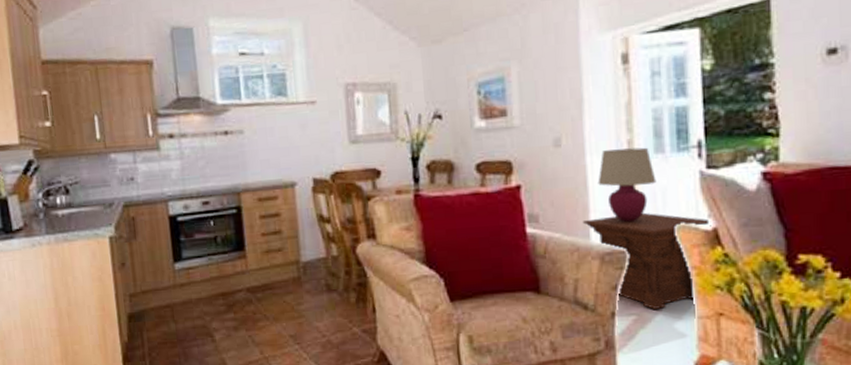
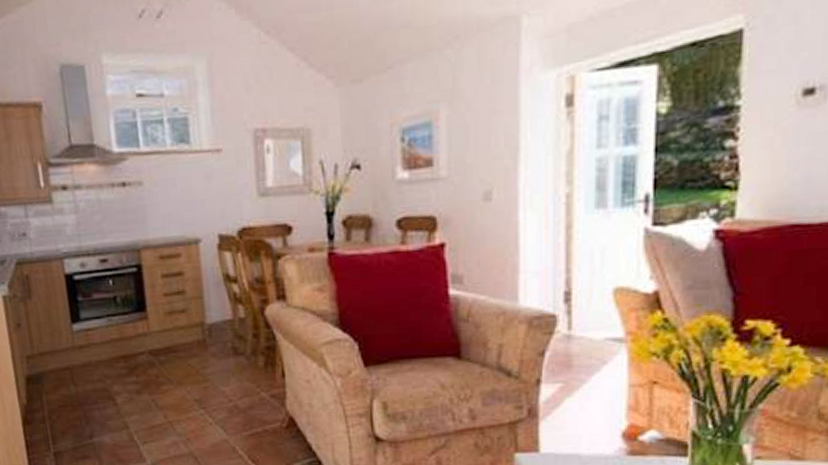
side table: present [583,212,711,309] -> none [512,273,652,377]
table lamp: present [598,147,657,223] -> none [530,201,596,285]

